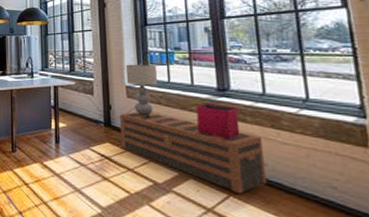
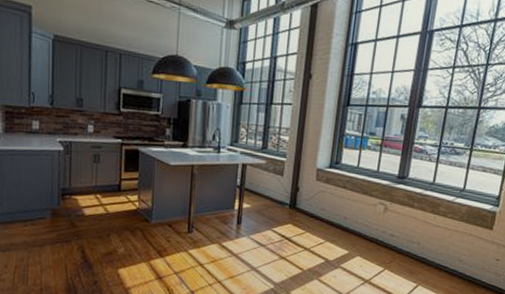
storage bench: present [120,112,268,194] -> none [303,195,422,268]
lamp: present [125,63,158,118] -> none [318,145,350,201]
storage bin: present [196,102,240,139] -> none [372,189,410,222]

